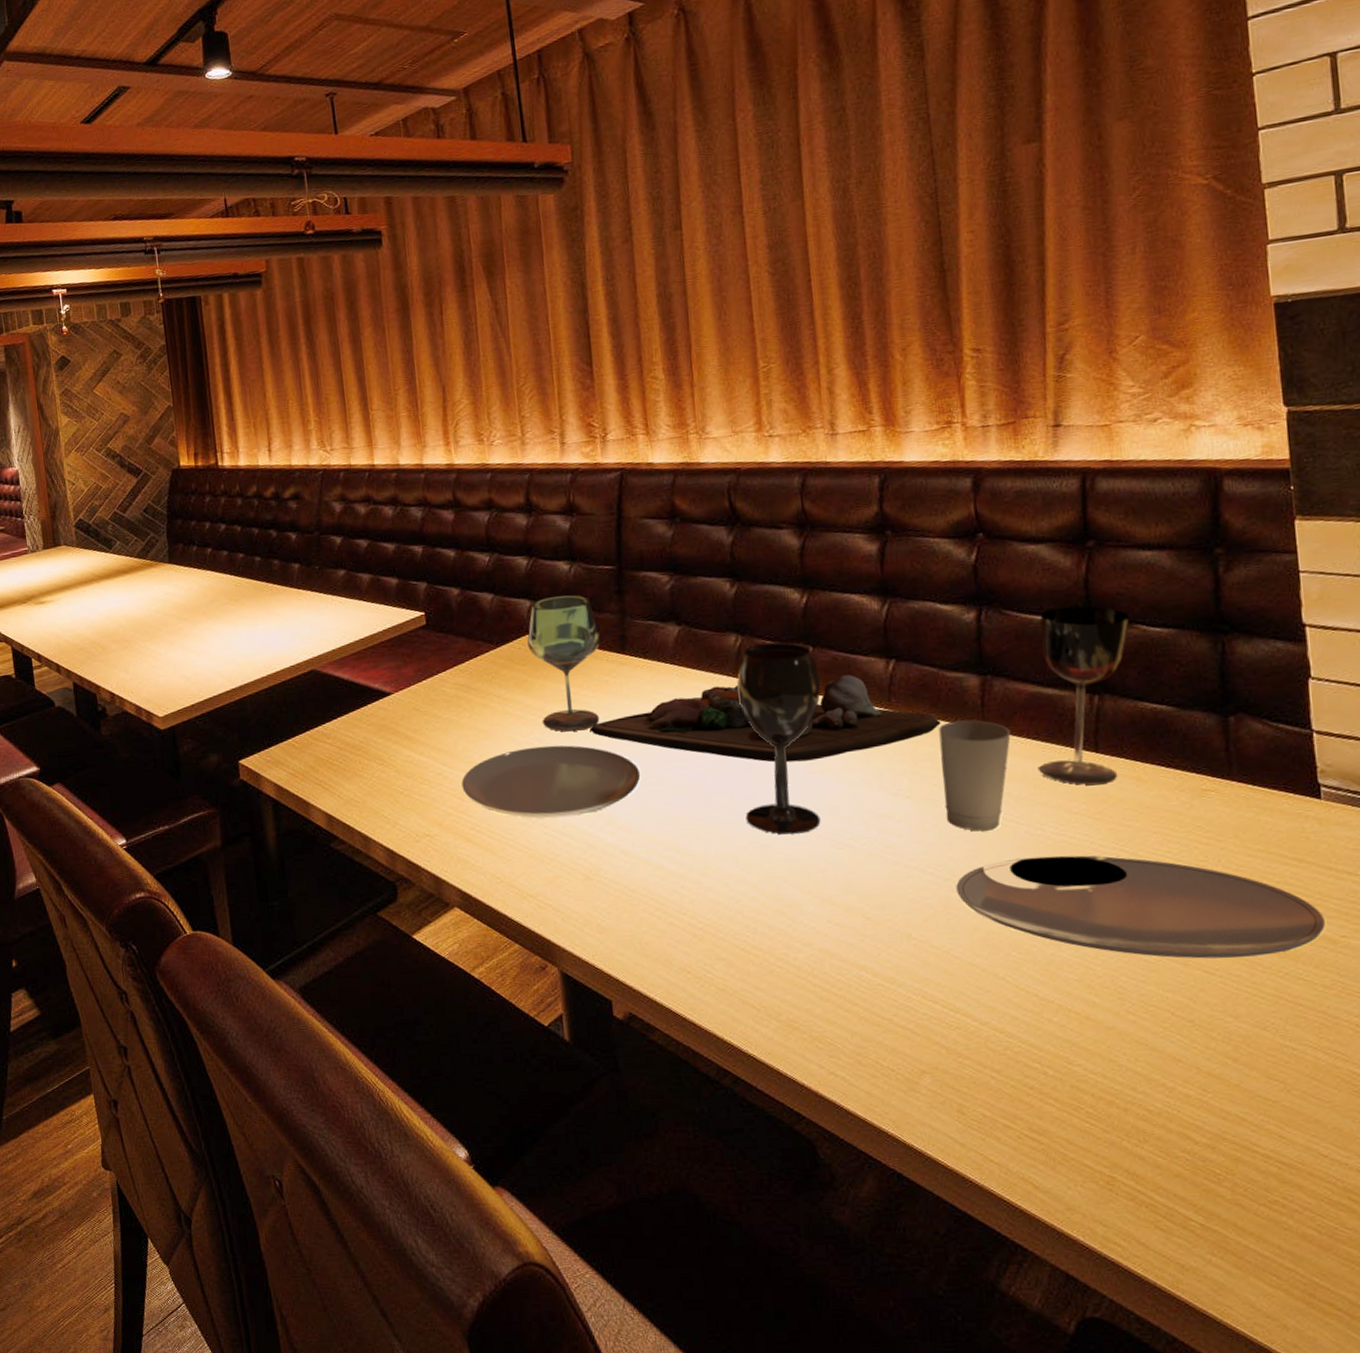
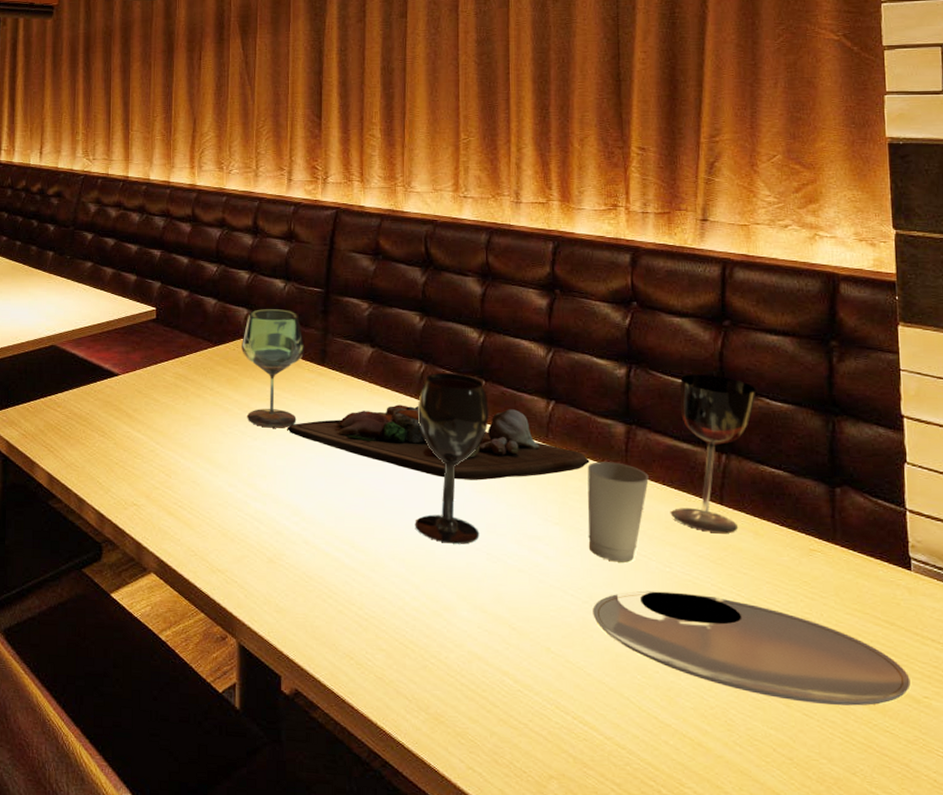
plate: present [461,745,641,820] -> none [170,437,327,504]

